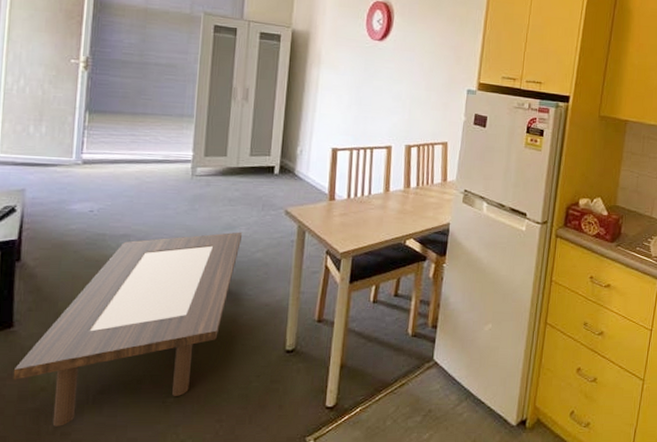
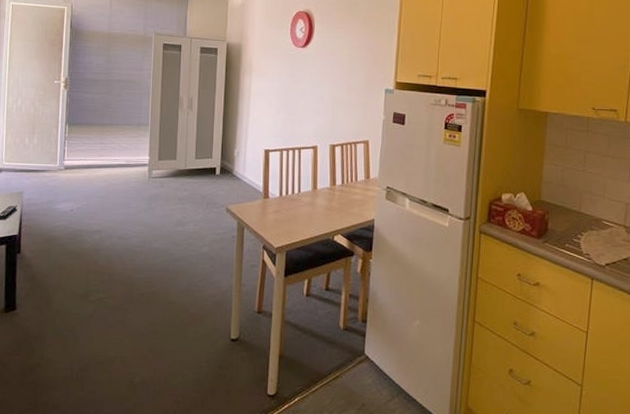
coffee table: present [12,232,243,427] -> none [16,228,191,399]

